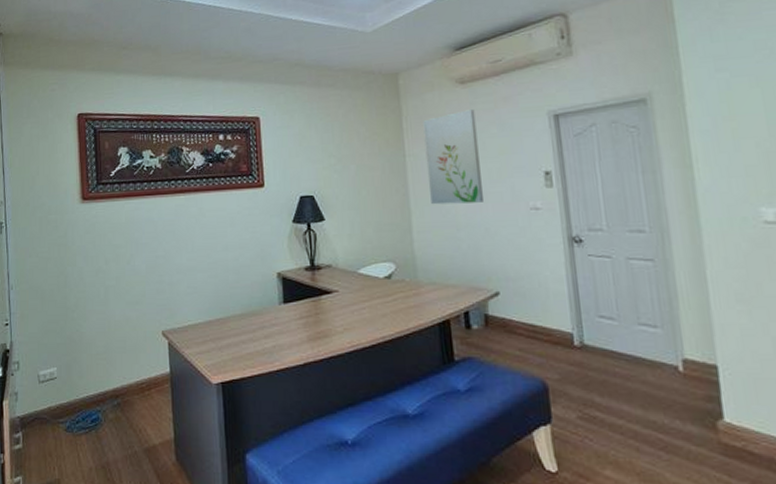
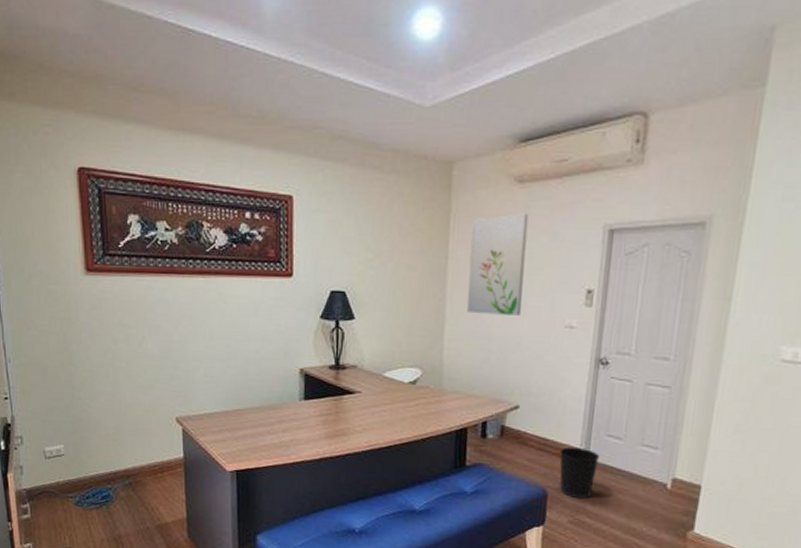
wastebasket: none [550,332,597,389] -> present [559,446,600,498]

